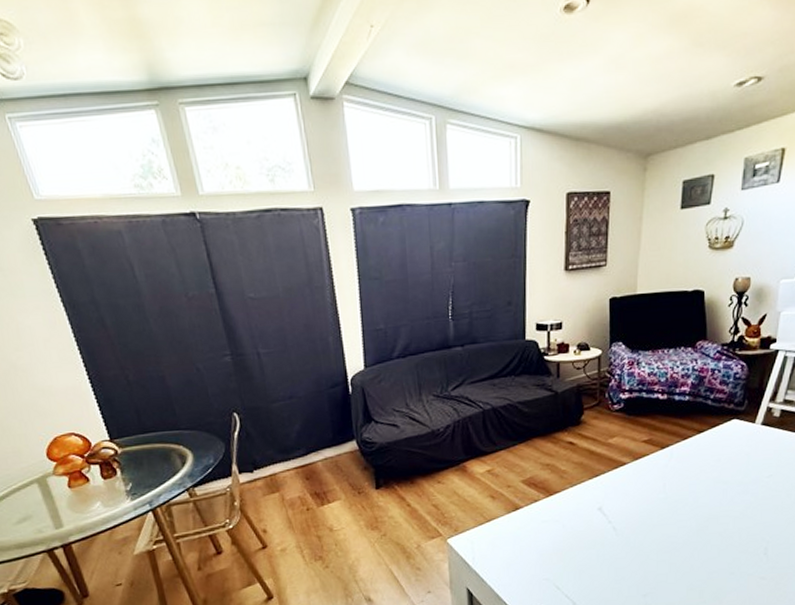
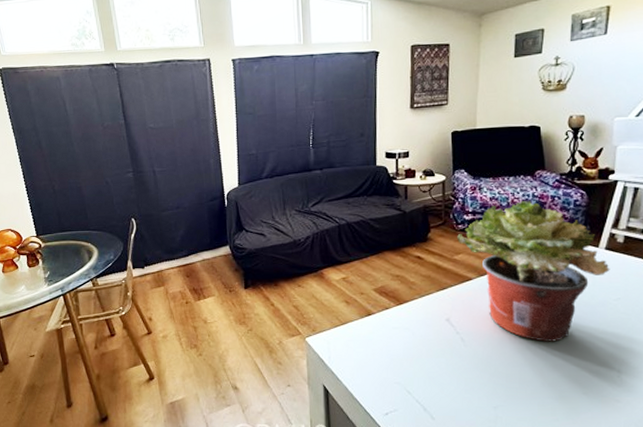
potted plant: none [612,375,765,525] -> present [457,201,610,342]

